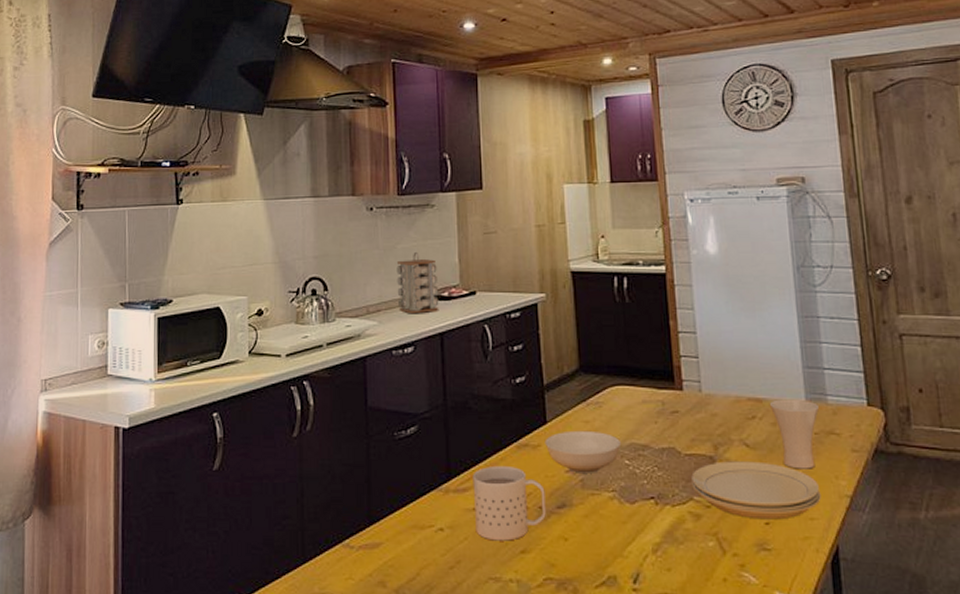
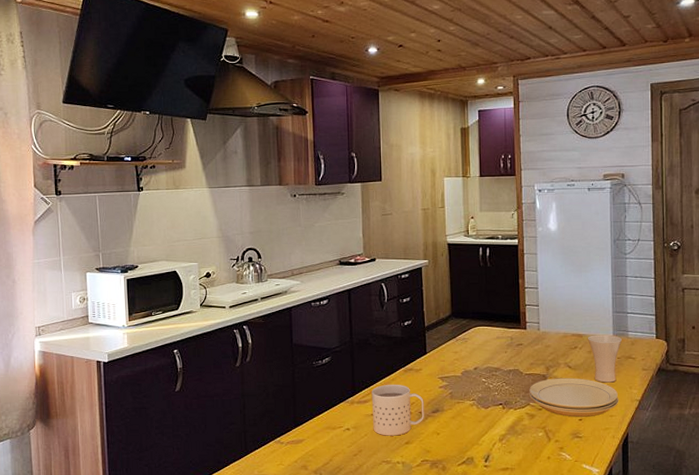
spice rack: present [396,251,439,314] -> none [314,228,347,276]
bowl: present [544,430,622,473] -> none [425,358,480,388]

